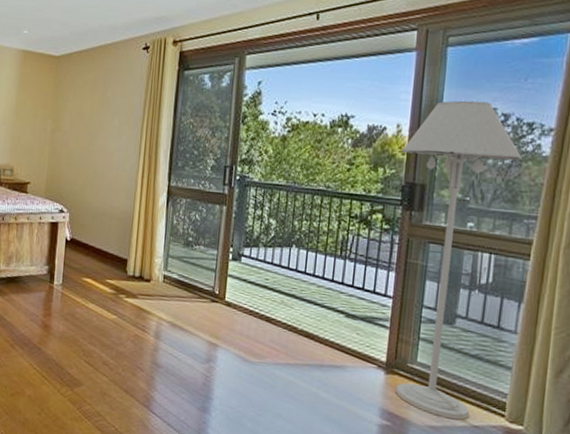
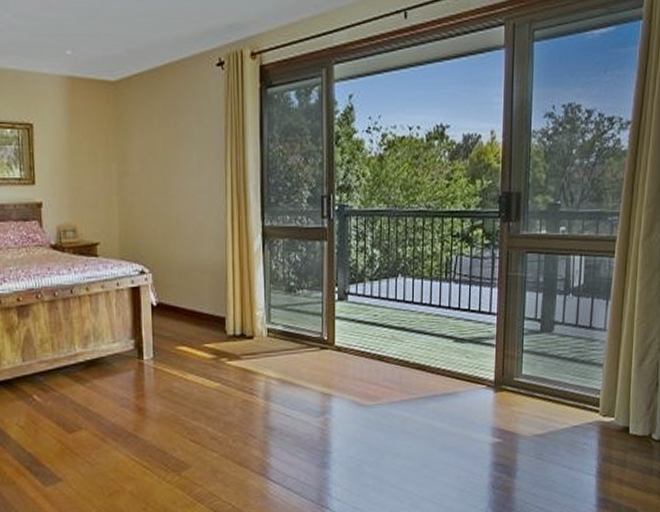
floor lamp: present [394,100,523,420] -> none [496,99,605,424]

